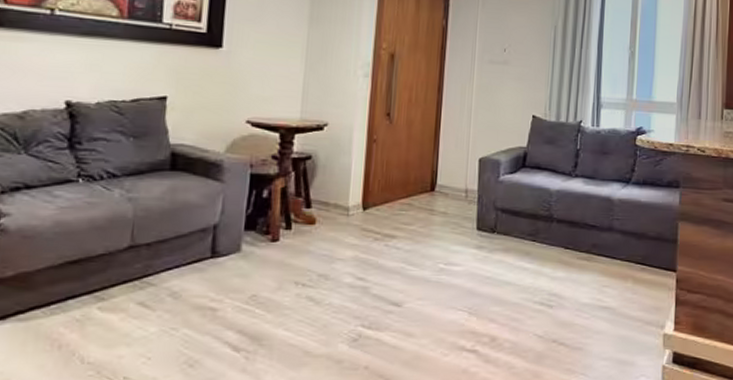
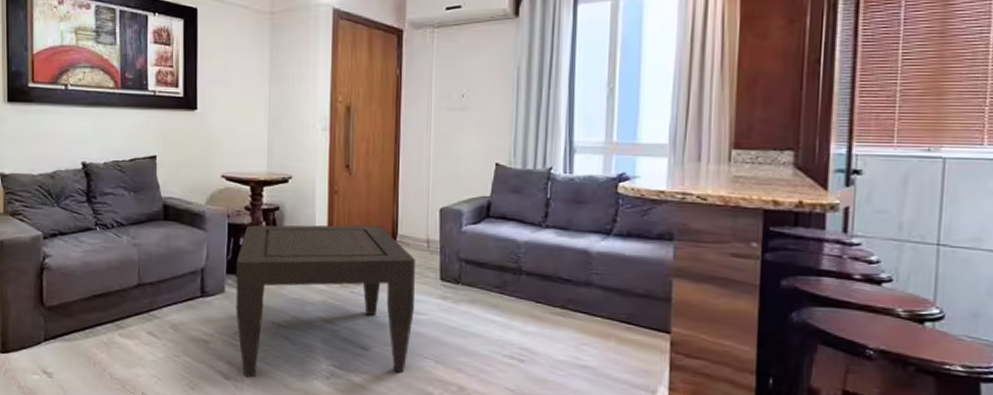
coffee table: none [252,174,453,347] -> present [236,224,415,378]

